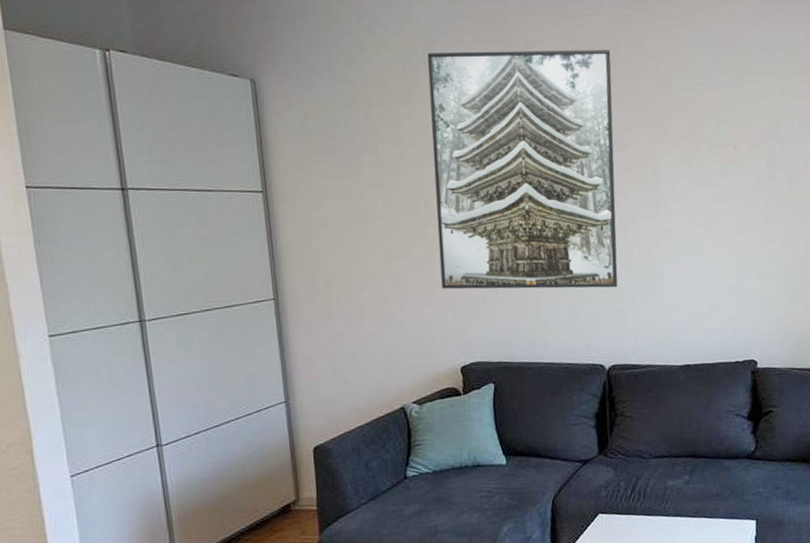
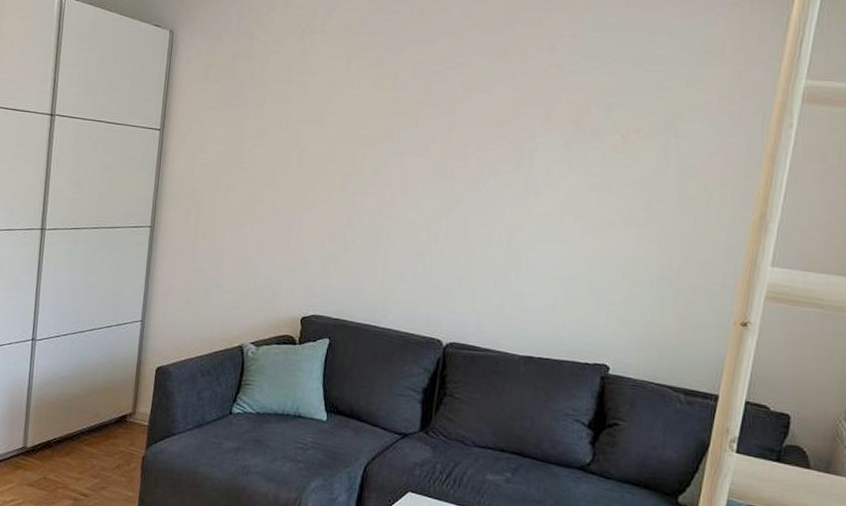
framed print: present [427,50,618,290] -> none [298,18,505,265]

